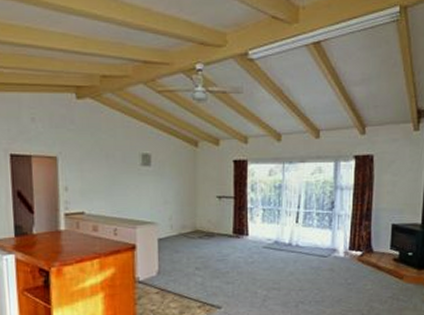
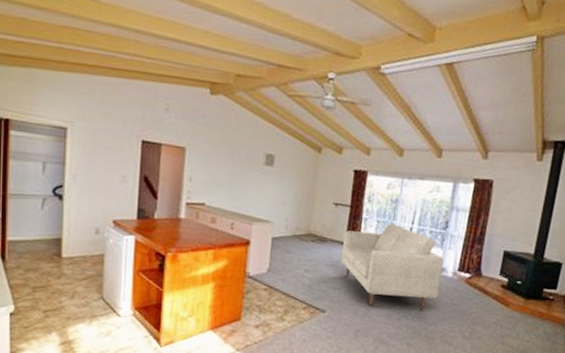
sofa: none [230,209,333,297] -> present [340,223,444,309]

